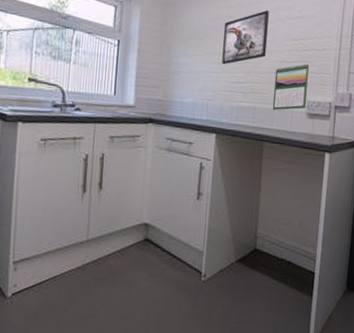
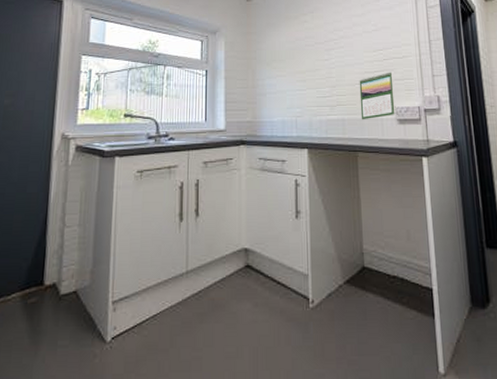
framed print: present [222,10,269,65] -> none [305,28,348,82]

